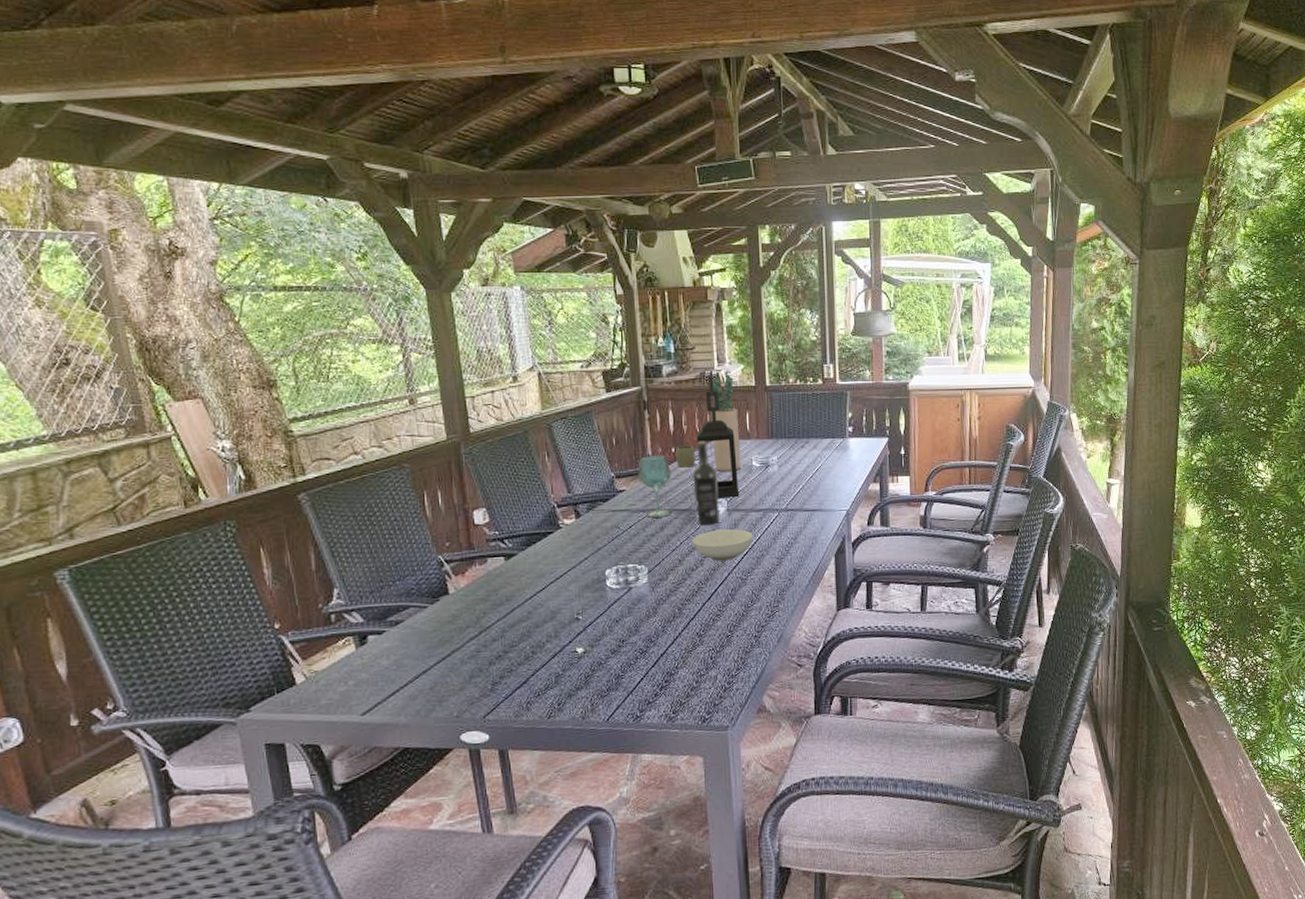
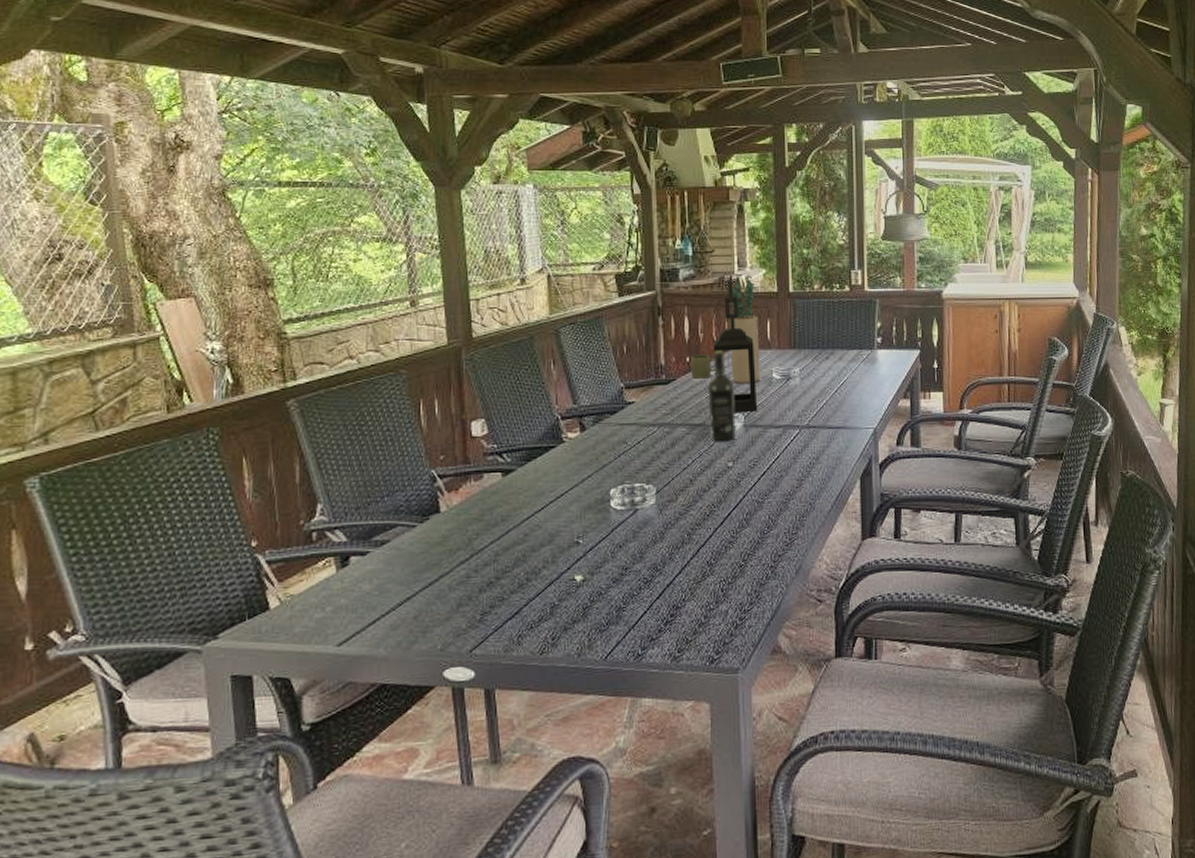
wine glass: present [638,455,672,518] -> none [649,365,685,433]
bowl: present [692,529,753,561] -> none [705,447,772,482]

